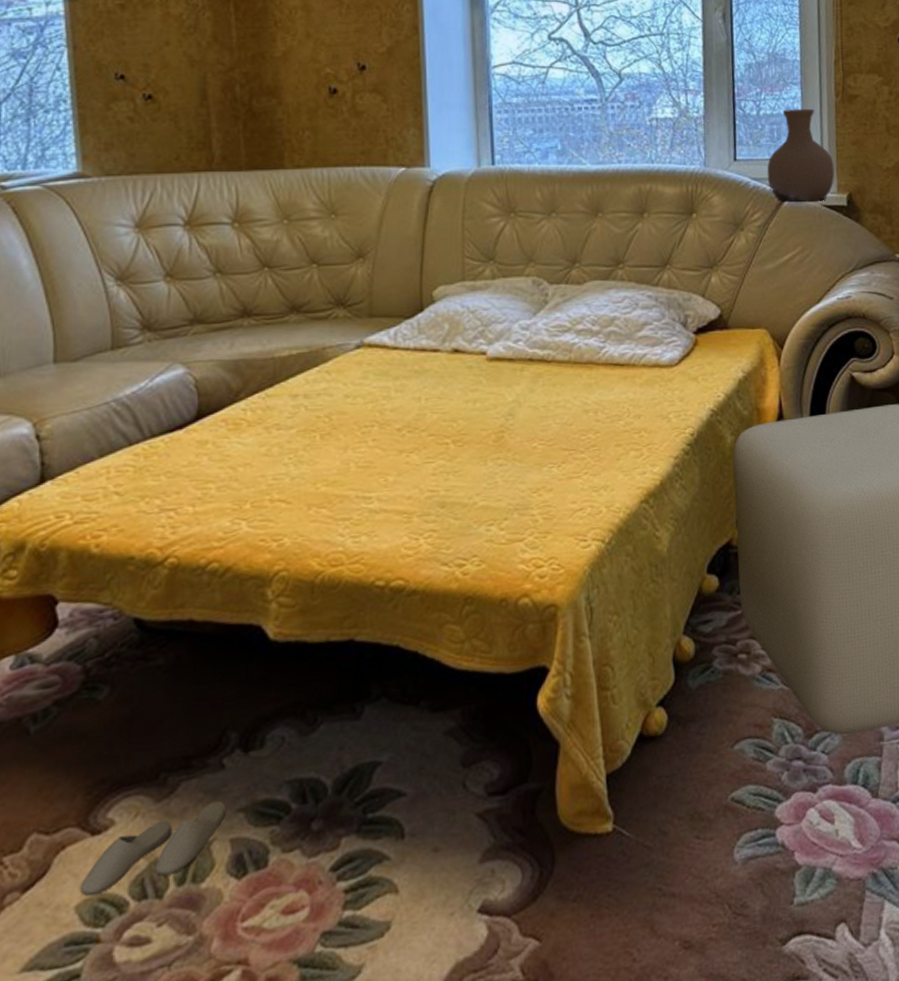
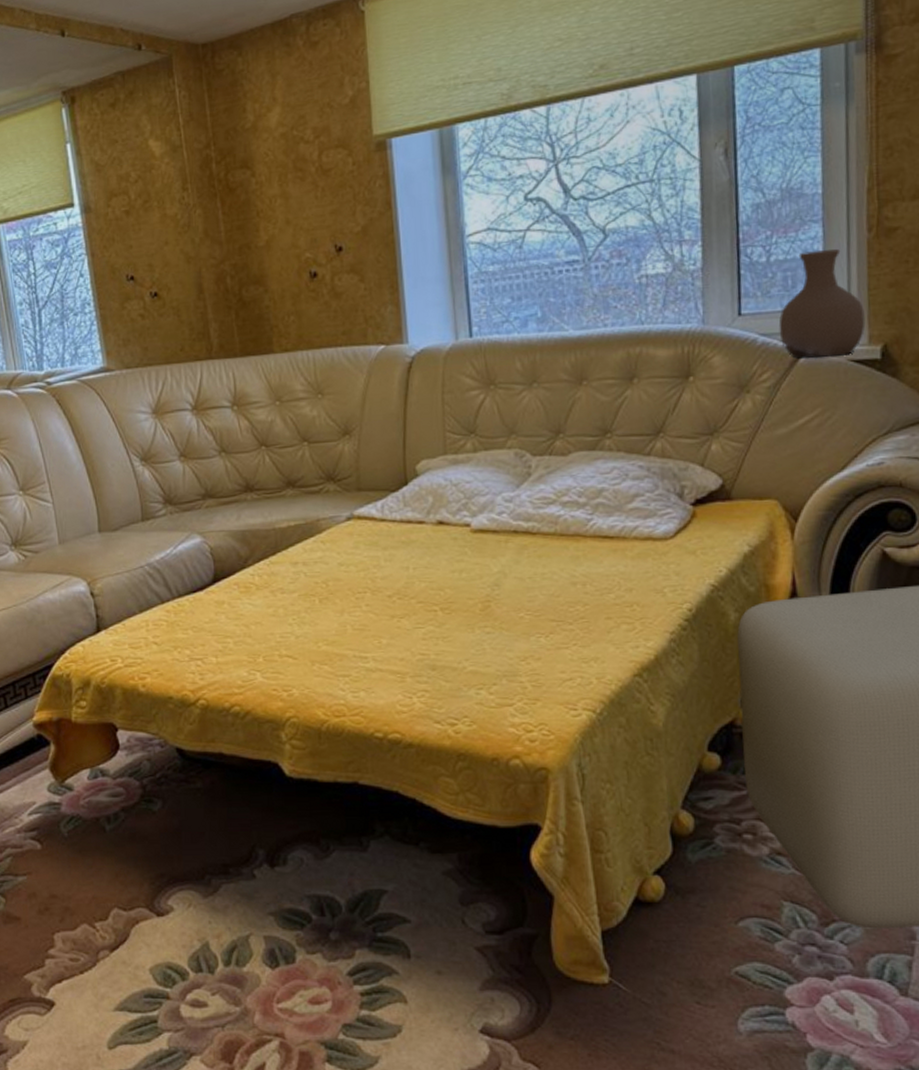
slippers: present [79,800,226,897] -> none [151,903,259,963]

